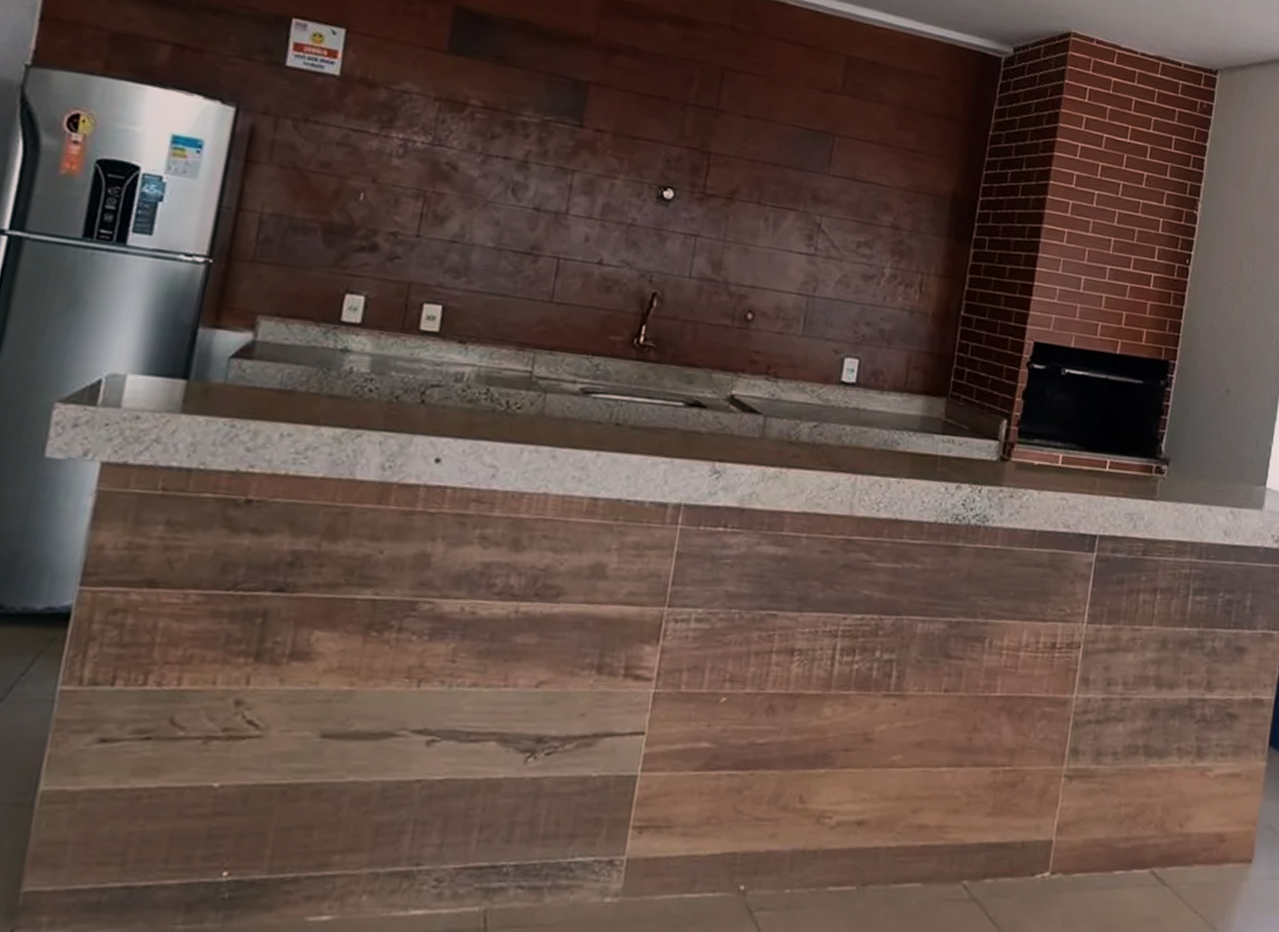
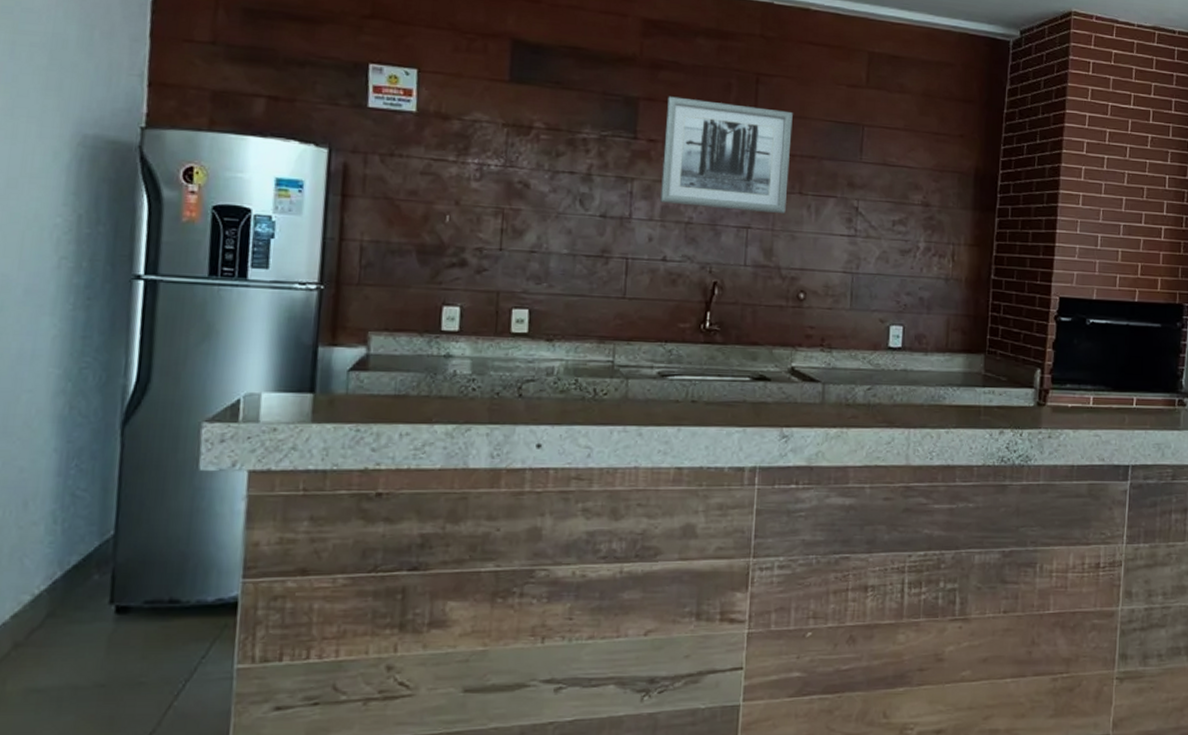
wall art: none [602,83,758,225] -> present [660,96,793,214]

